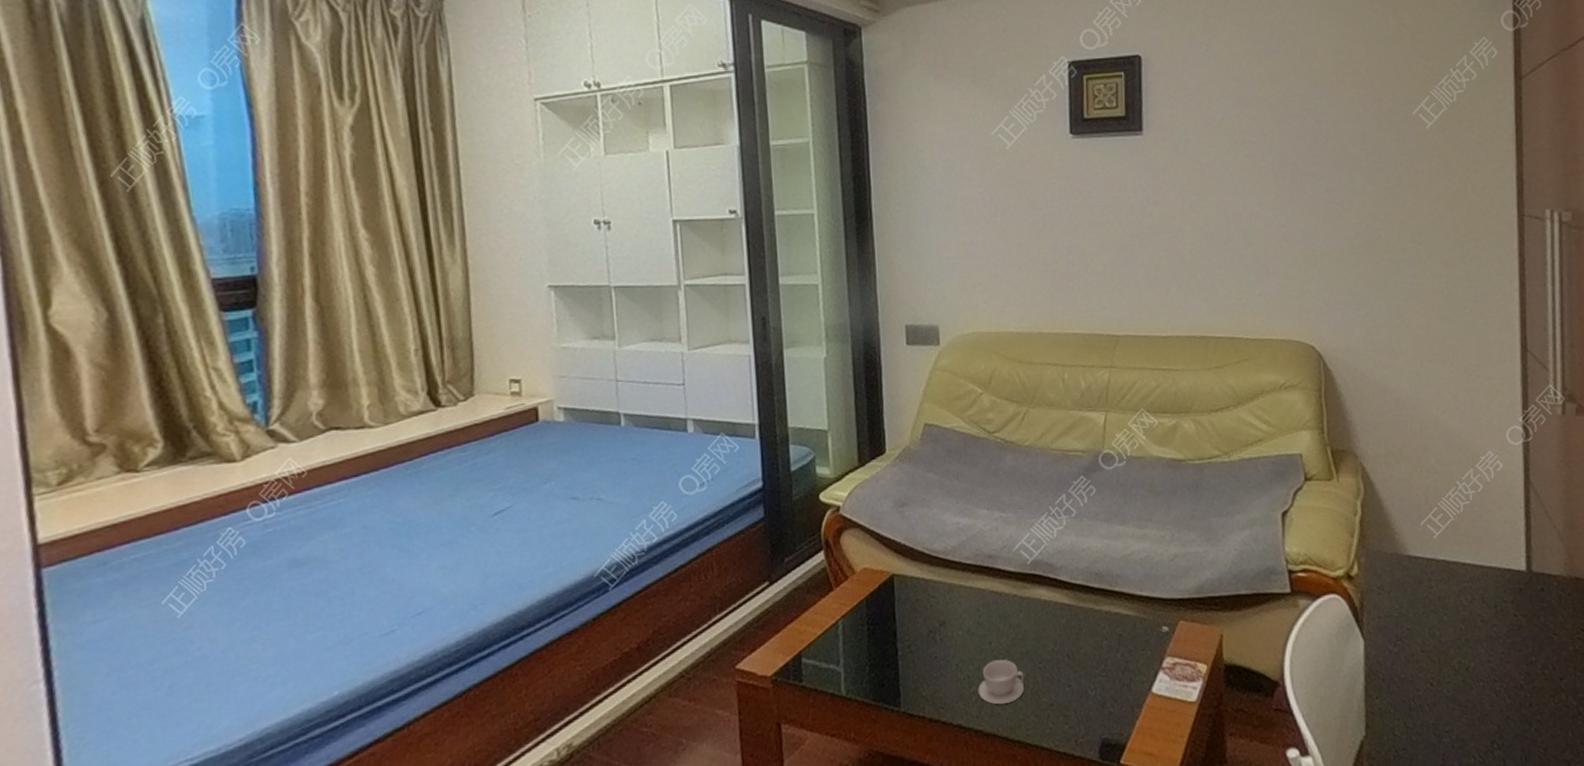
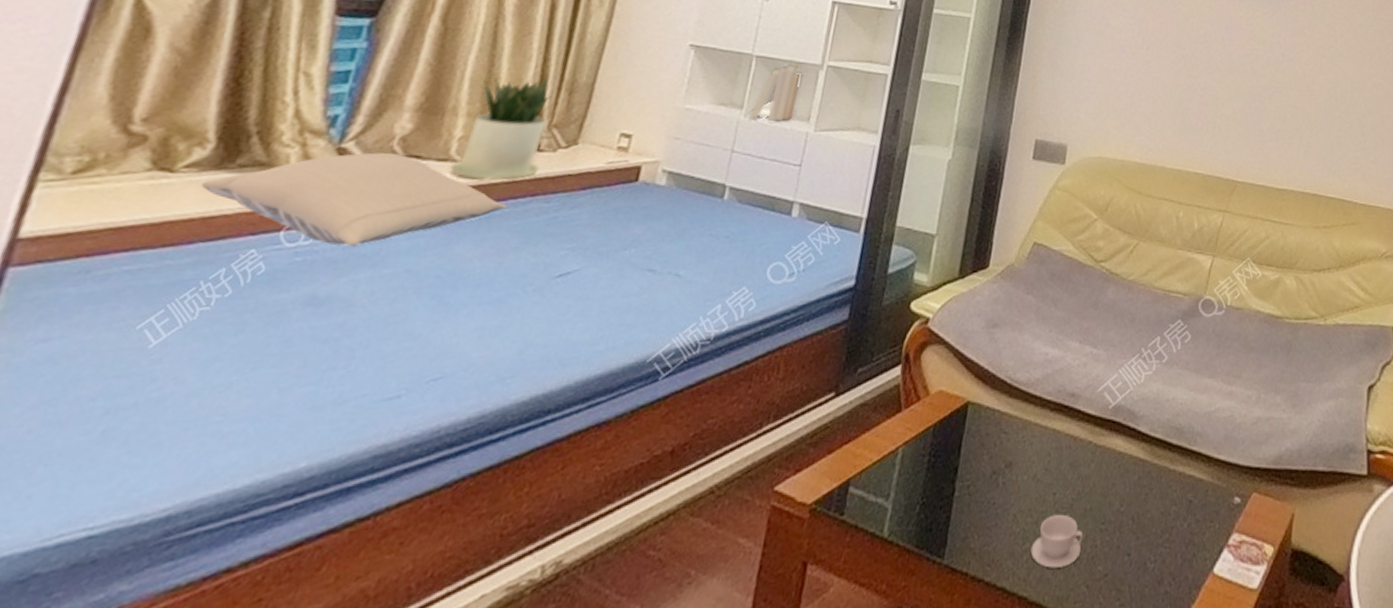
pillow: none [166,427,430,514] -> present [201,152,507,246]
planter: none [368,339,447,440] -> present [449,75,552,181]
books: none [623,289,664,348] -> present [749,64,801,122]

